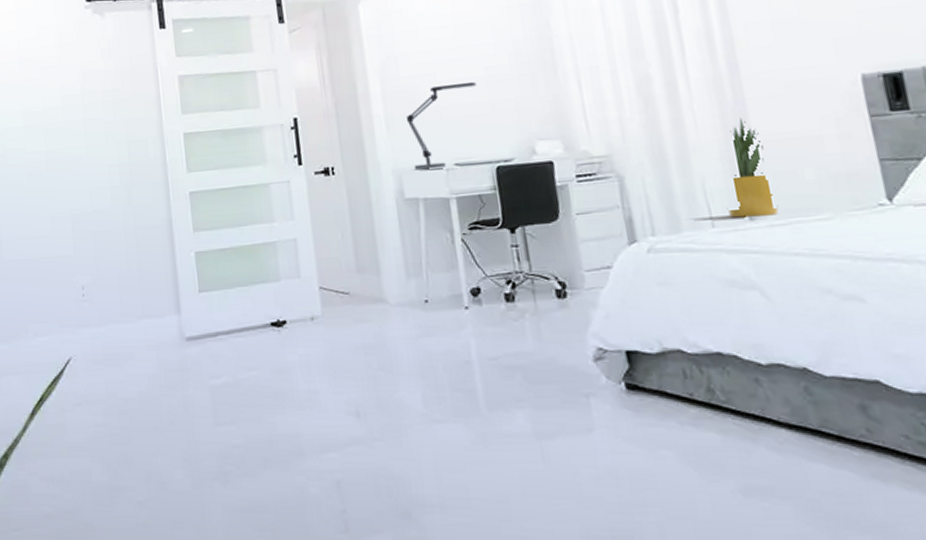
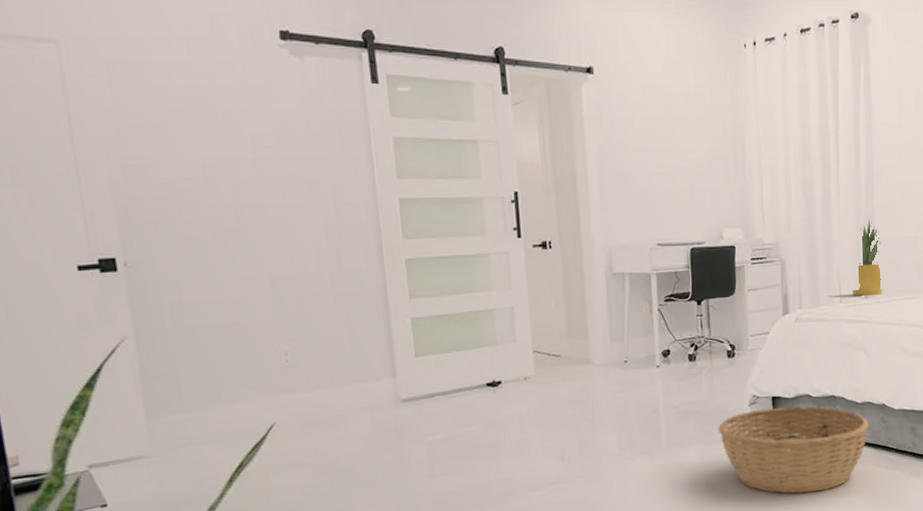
desk lamp: present [405,82,476,170] -> none [618,172,680,248]
basket: none [552,365,785,490] -> present [718,406,869,494]

